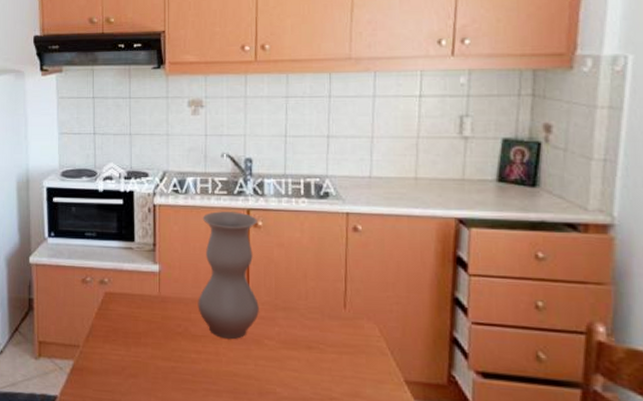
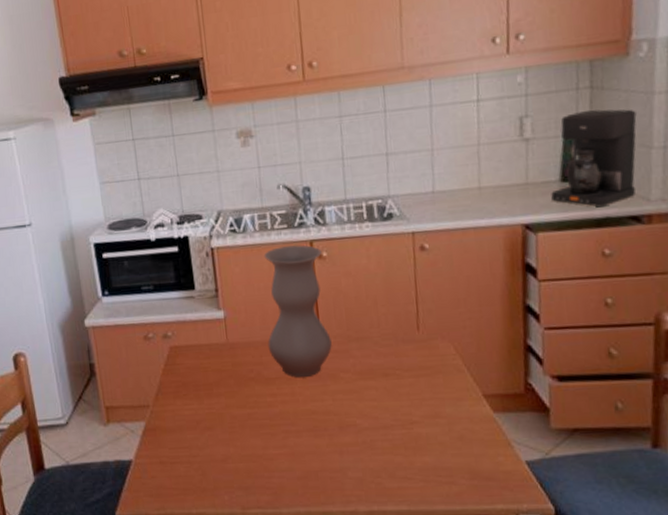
coffee maker: none [487,116,578,211] -> present [551,109,637,207]

